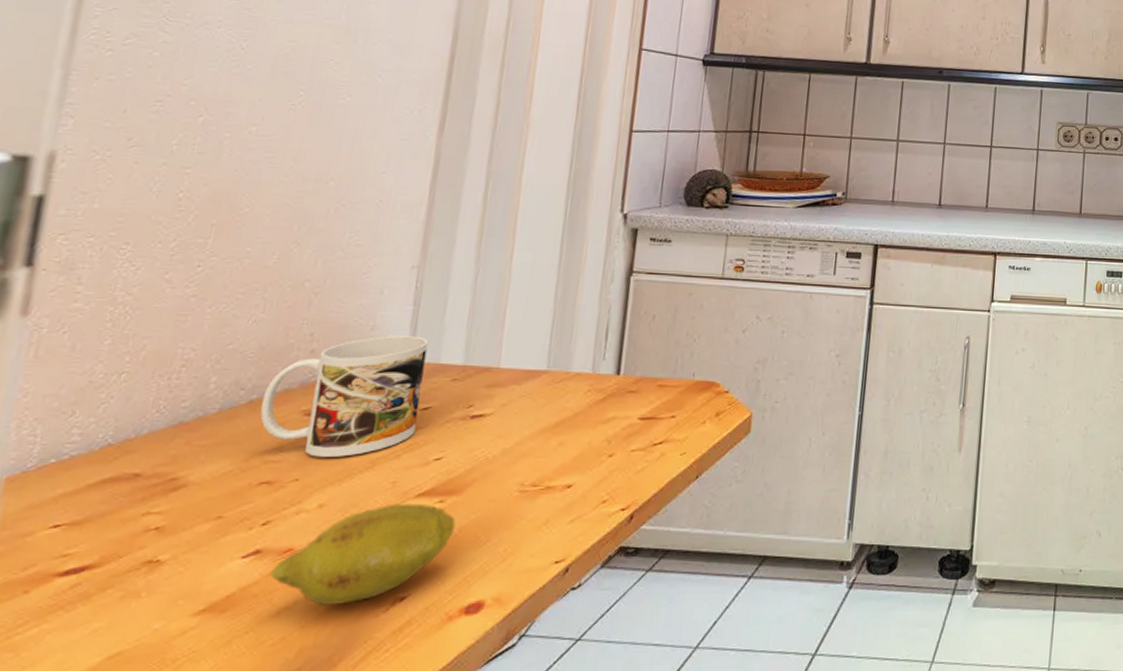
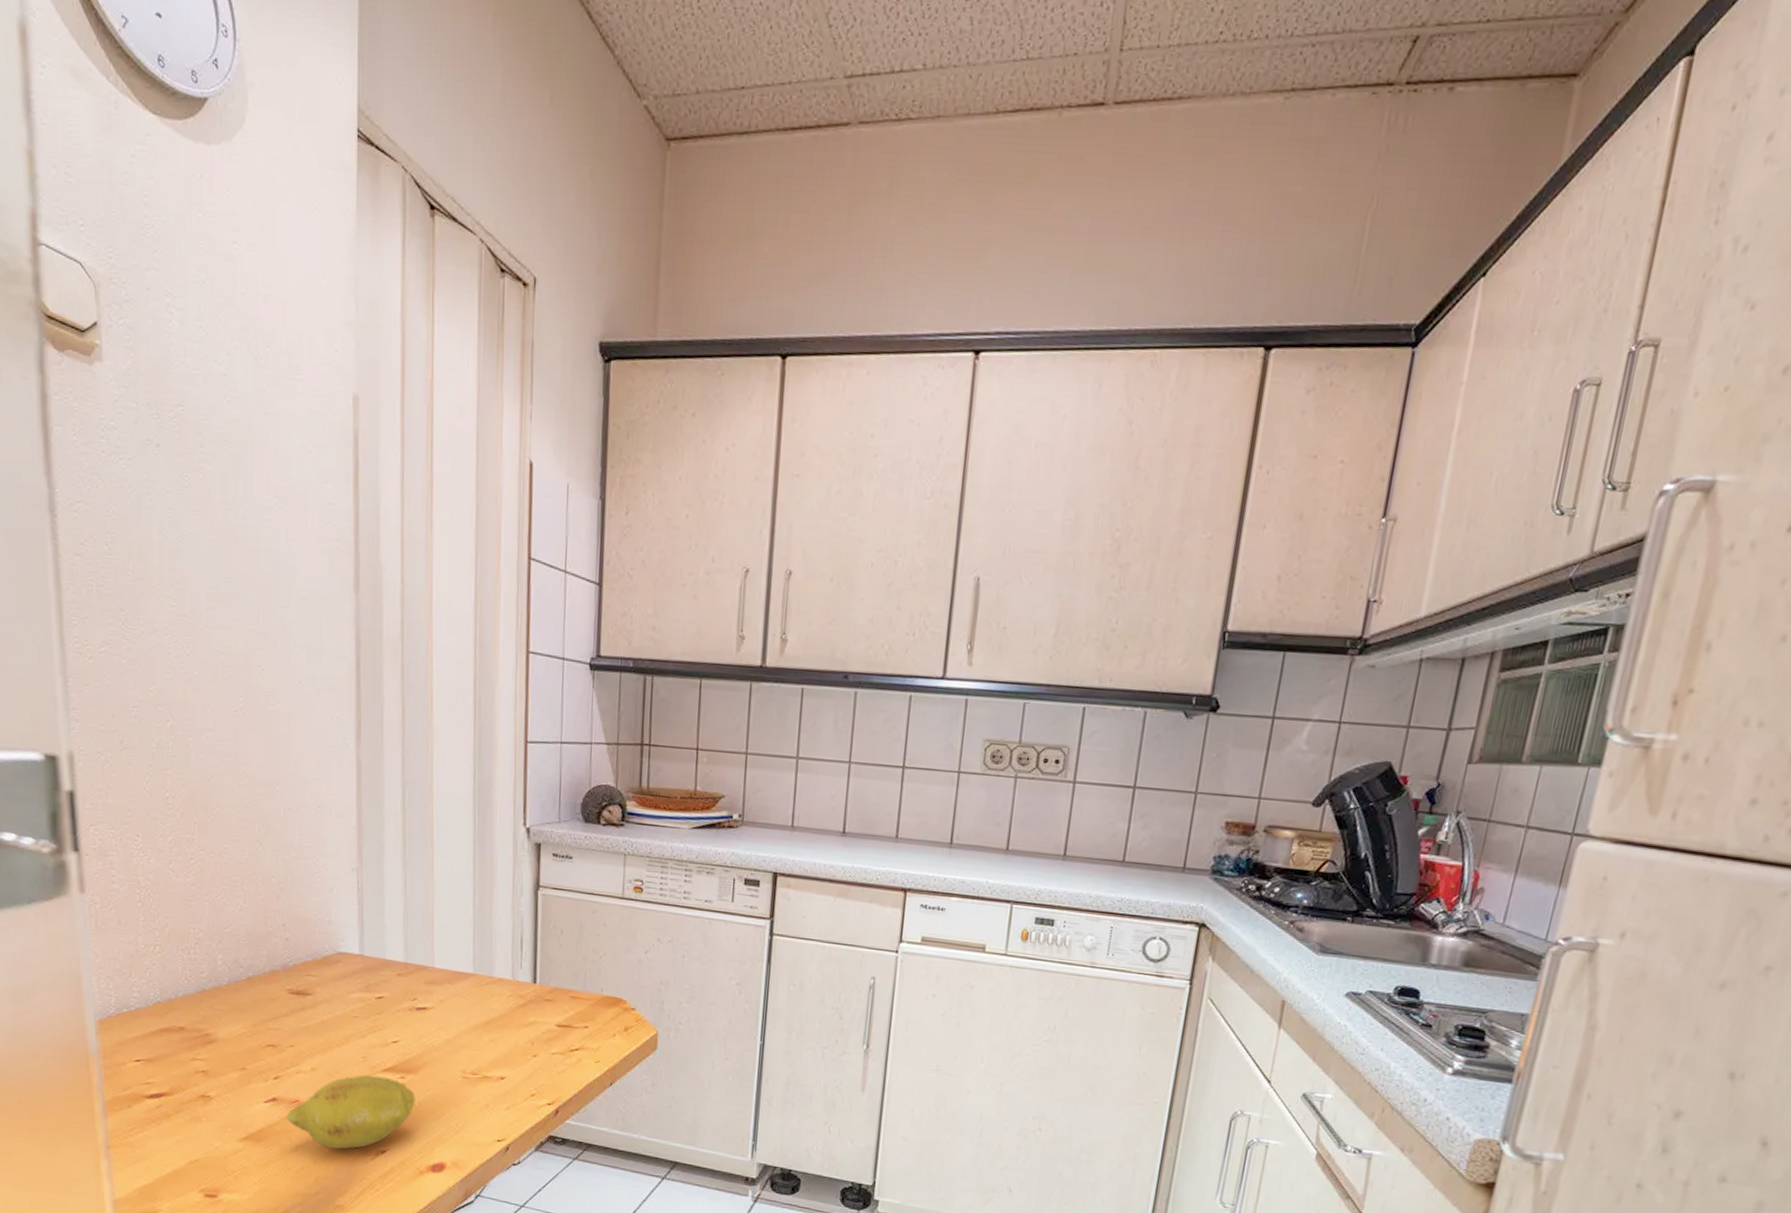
mug: present [260,336,429,457] -> none [257,931,375,1032]

